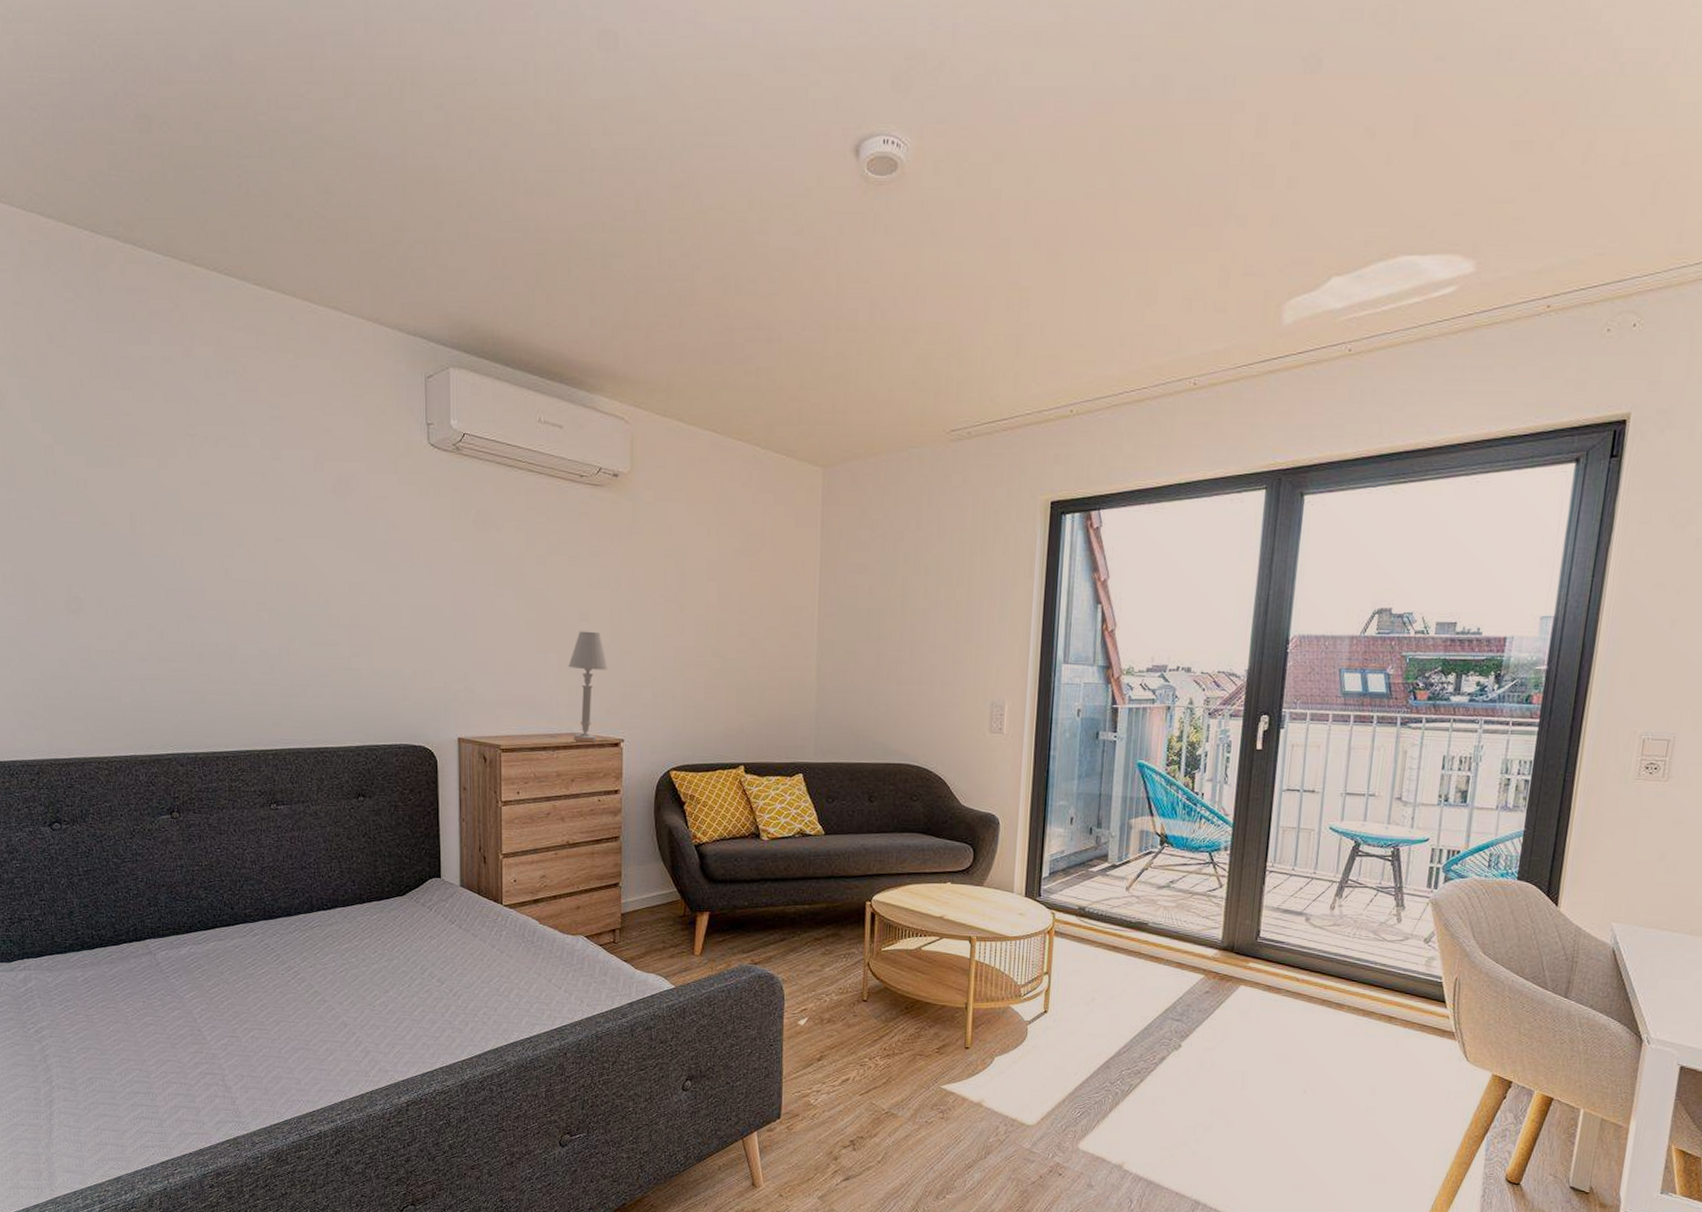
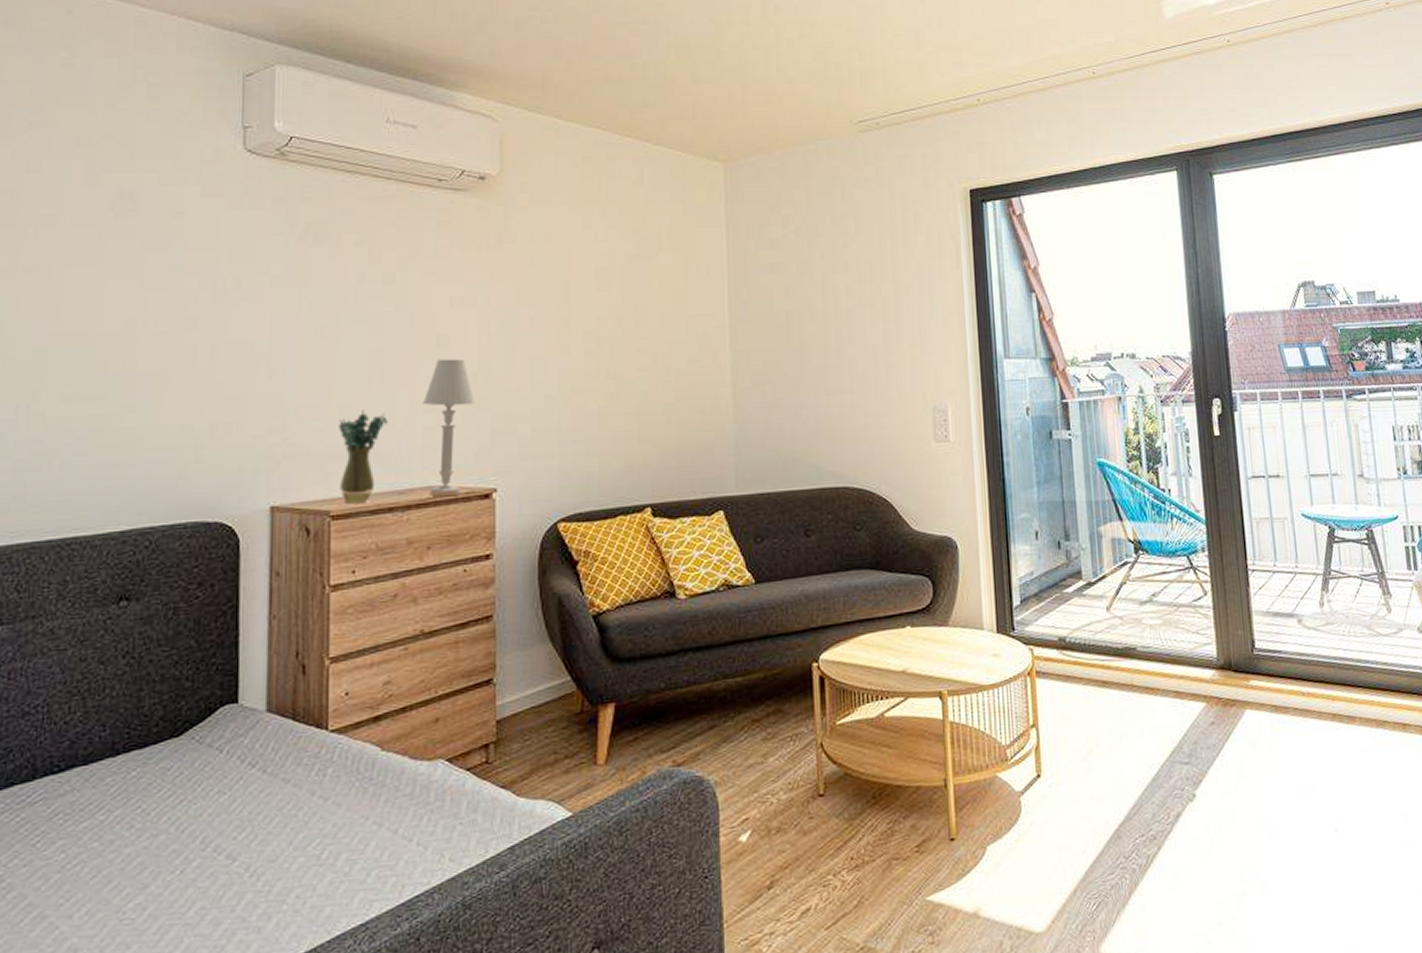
vase: none [505,668,542,742] -> present [339,409,388,504]

